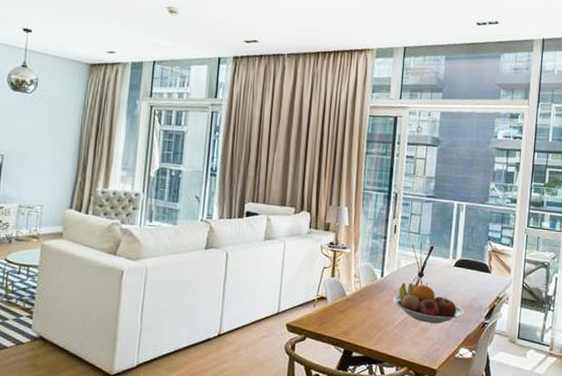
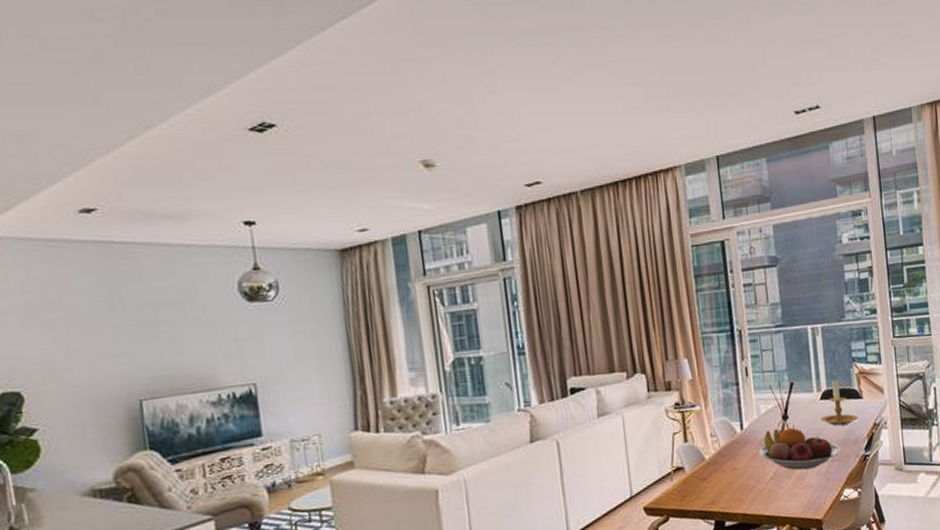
candle holder: none [451,251,485,293] -> present [820,379,859,426]

